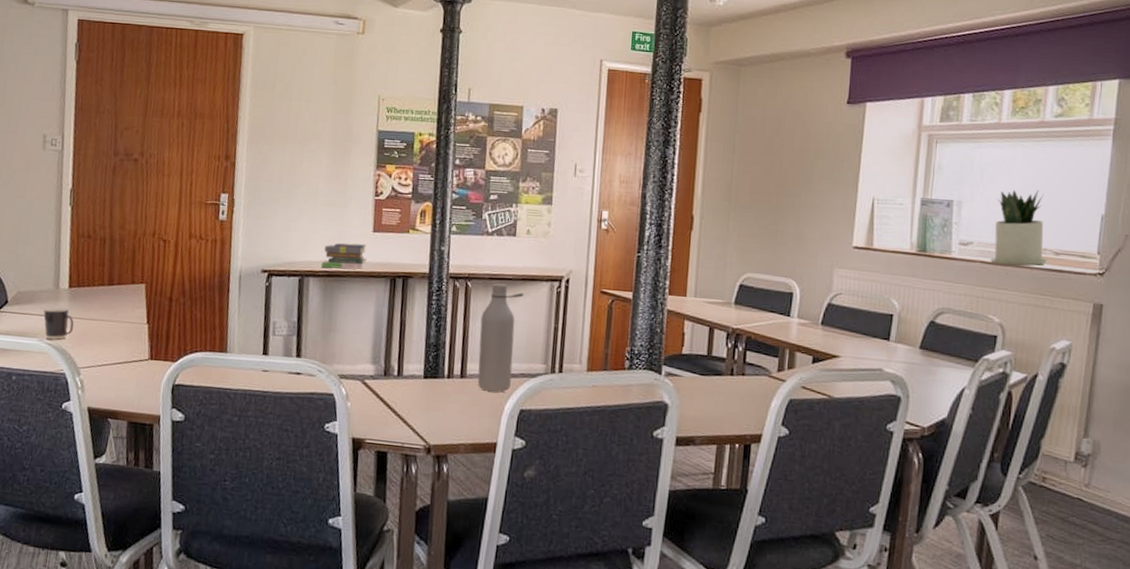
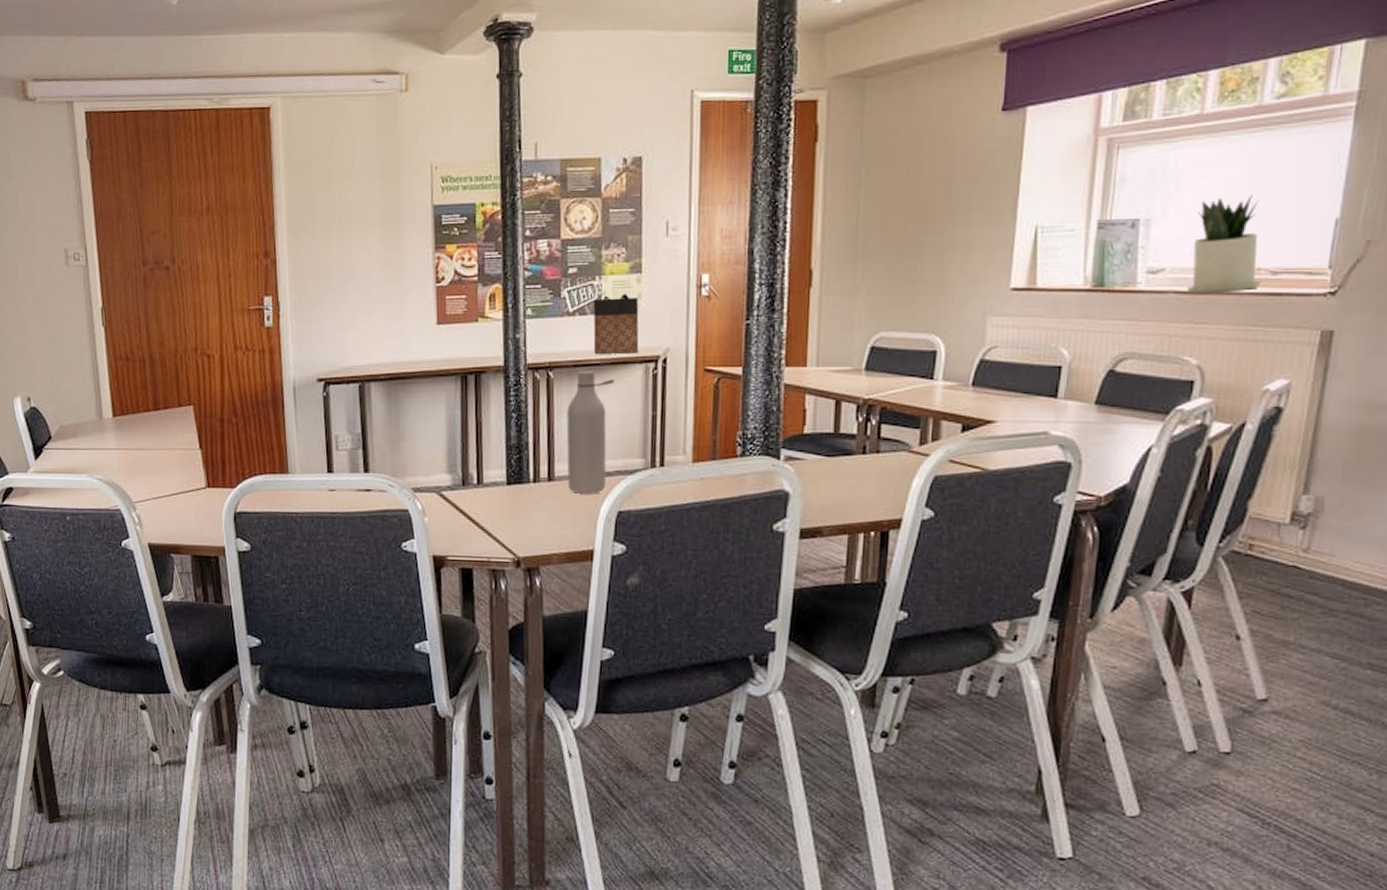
mug: present [43,307,74,340] -> none [89,439,123,474]
books: present [321,242,367,269] -> none [382,340,432,370]
bag: none [507,221,548,273] -> present [593,294,639,355]

